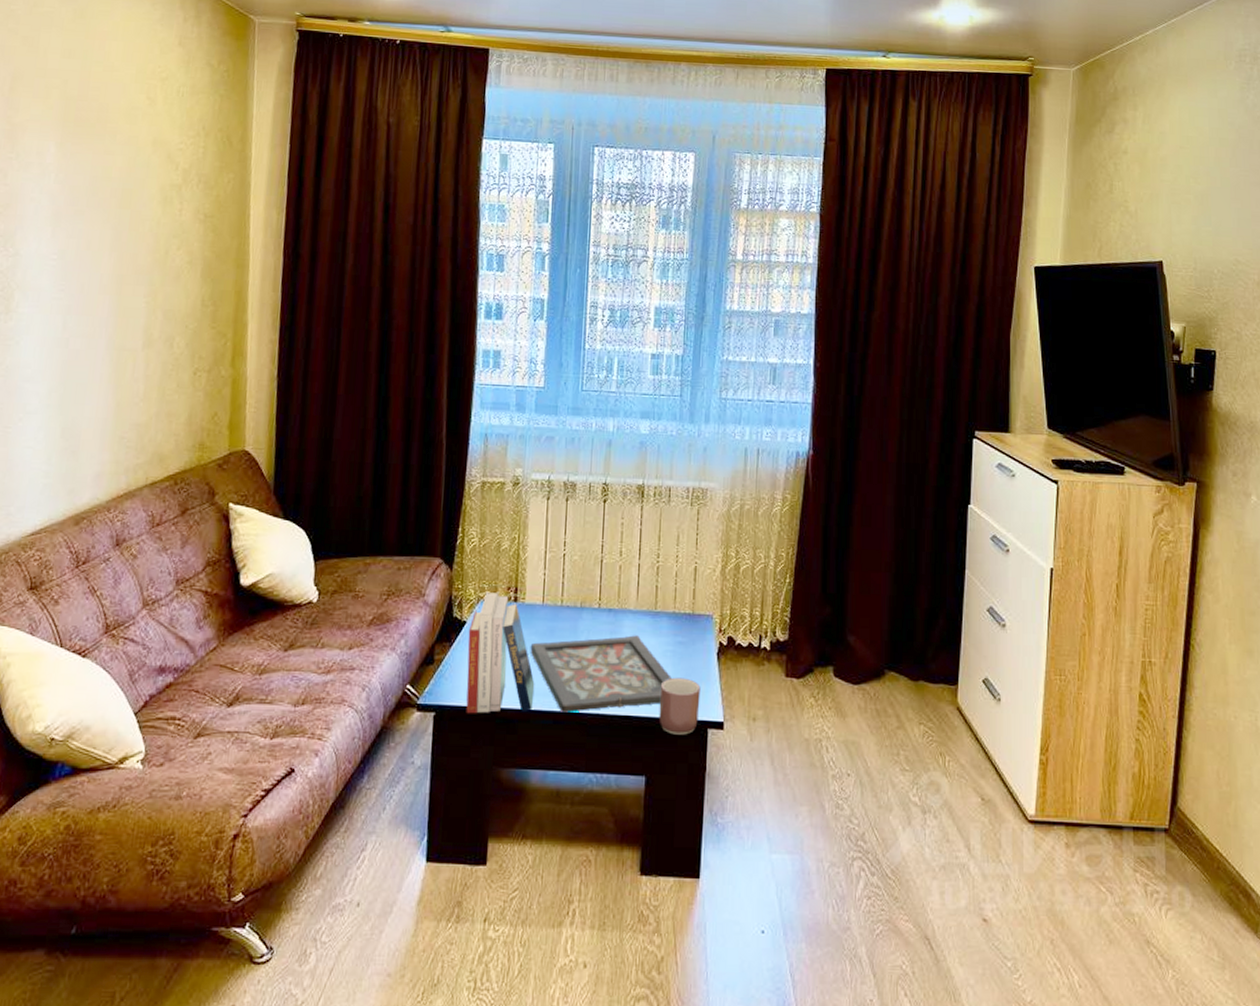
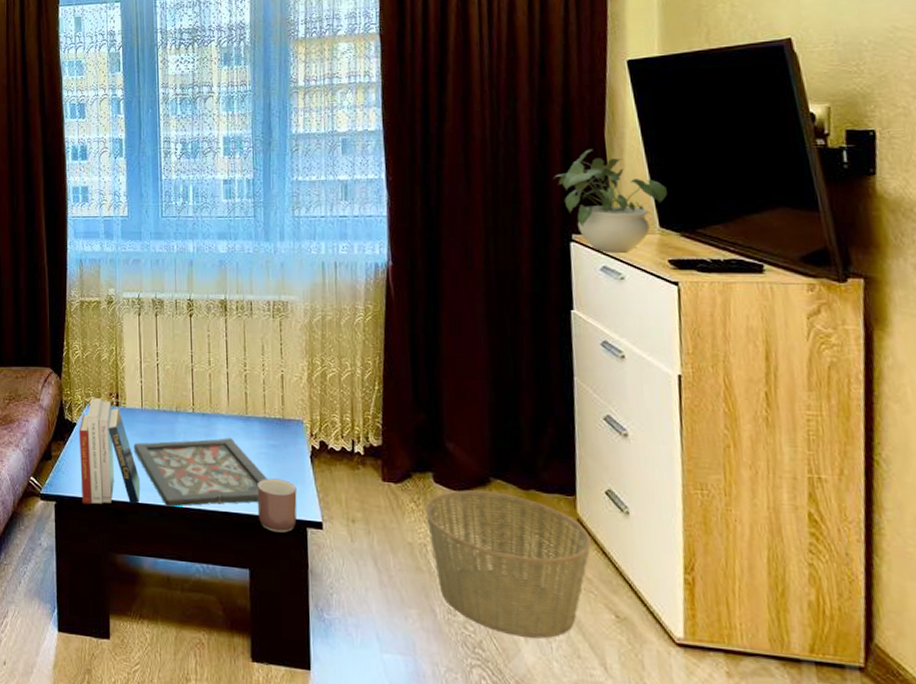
basket: none [823,683,966,826] -> present [425,490,591,639]
potted plant: none [963,349,1056,451] -> present [552,149,667,253]

